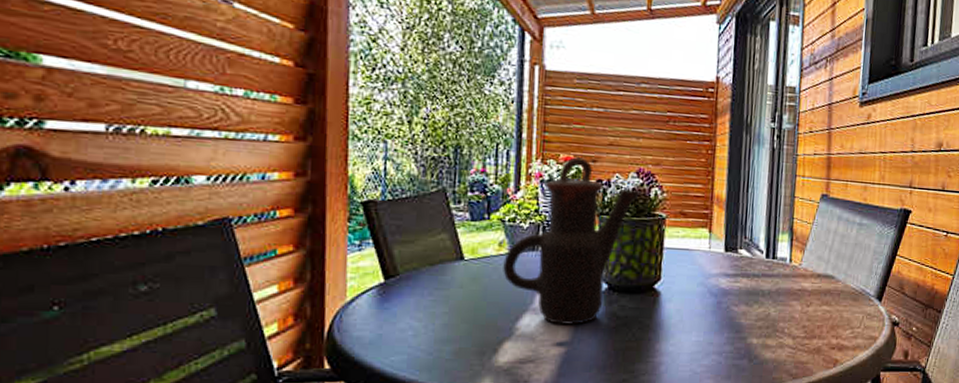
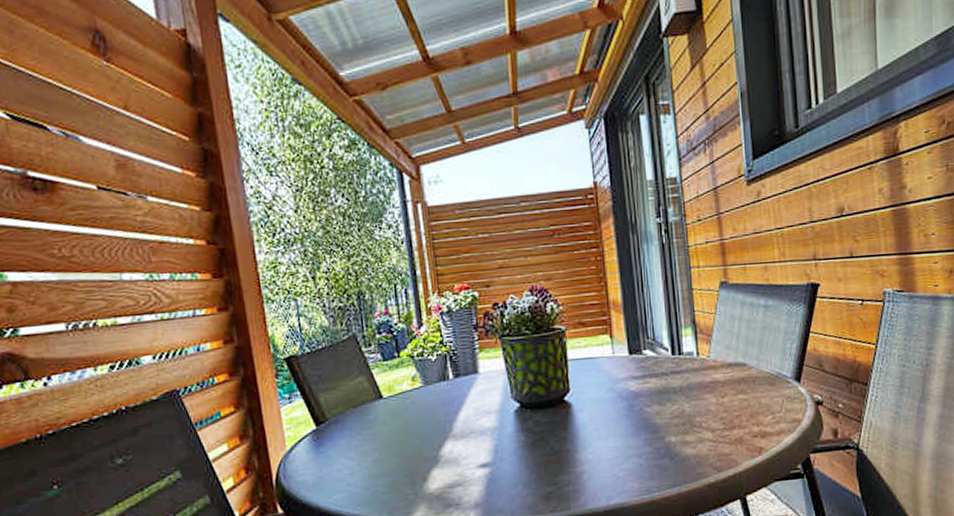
teapot: present [503,157,641,326] -> none [419,285,537,447]

